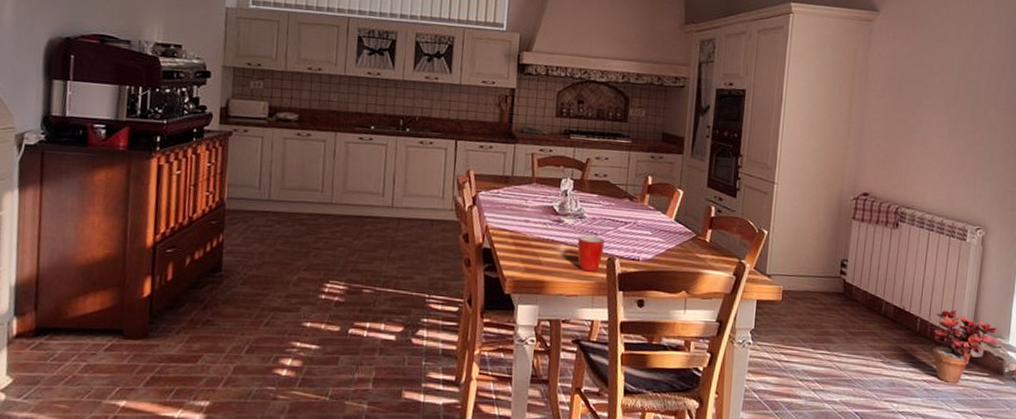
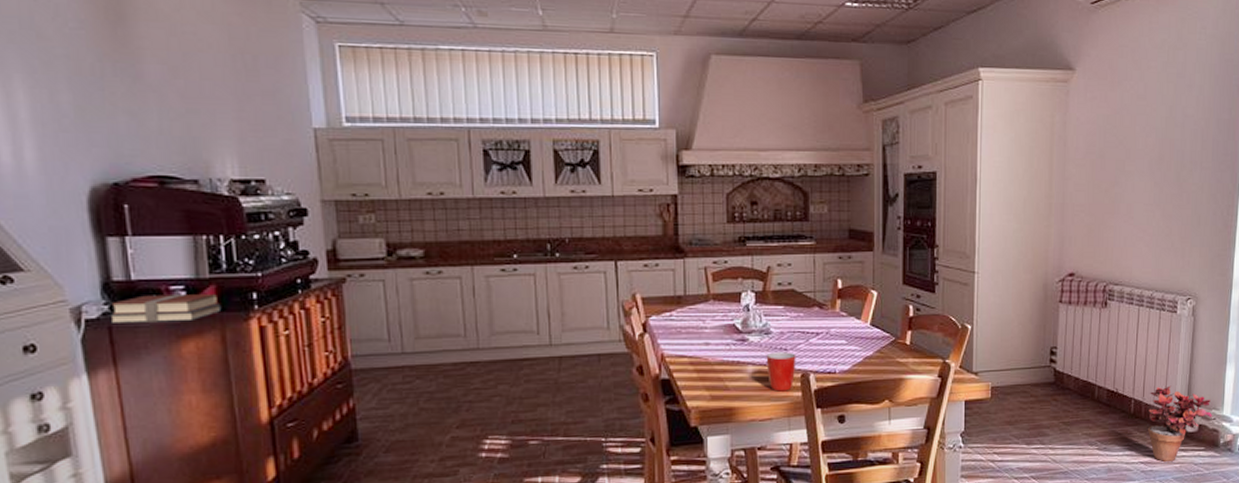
books: none [43,129,131,155] -> present [110,294,222,323]

